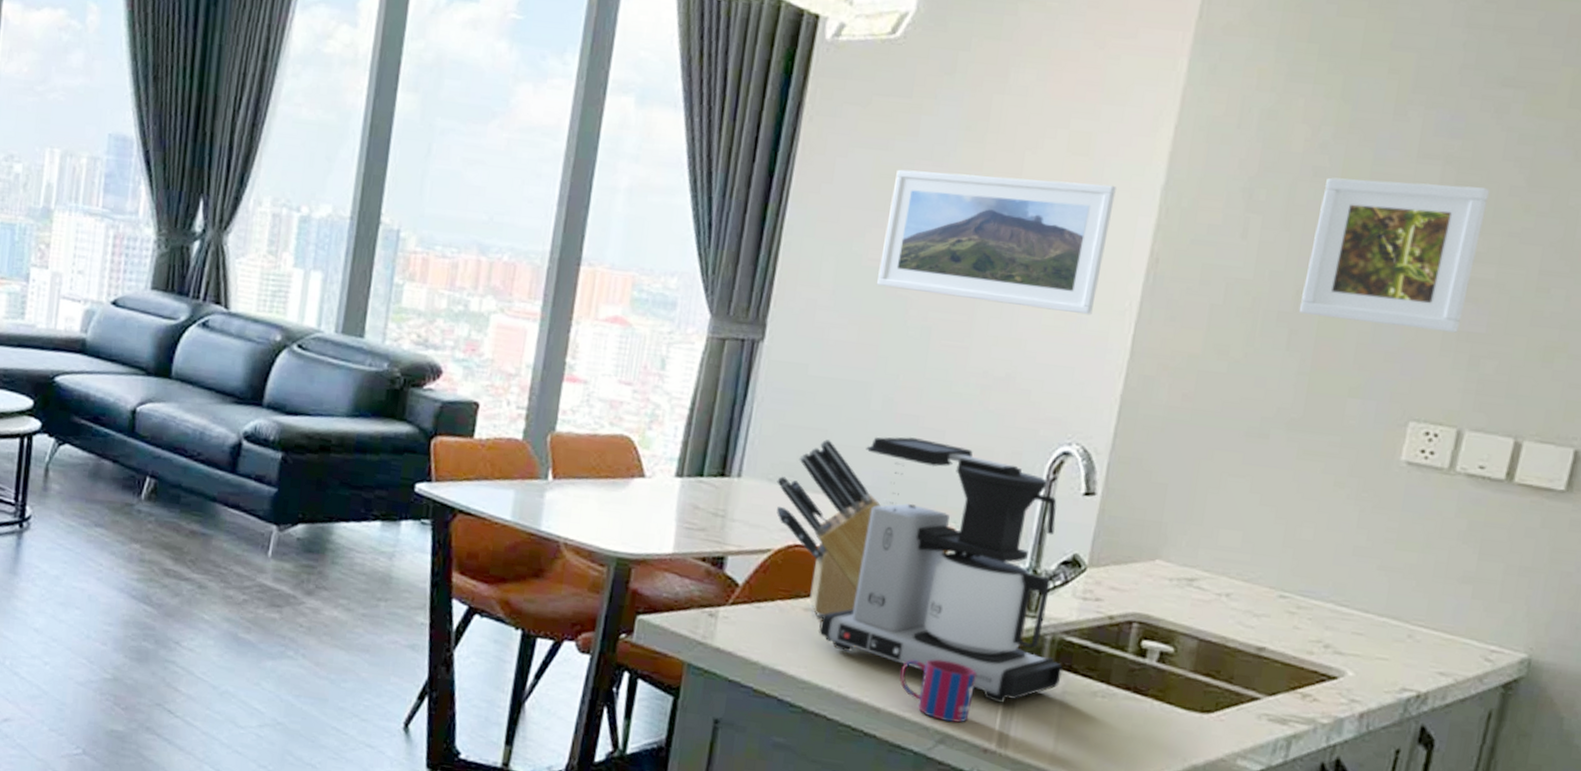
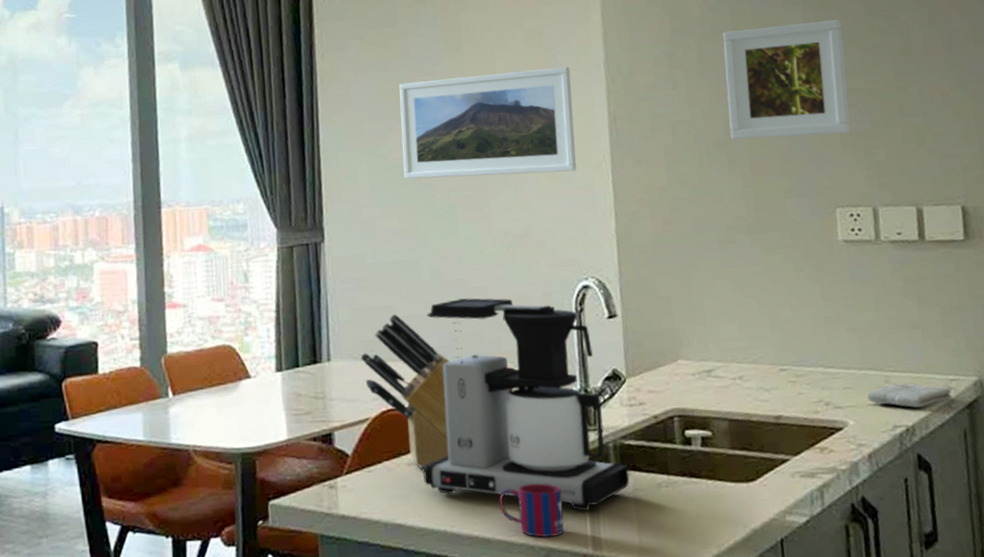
washcloth: none [1379,640,1489,676] -> present [867,382,953,408]

